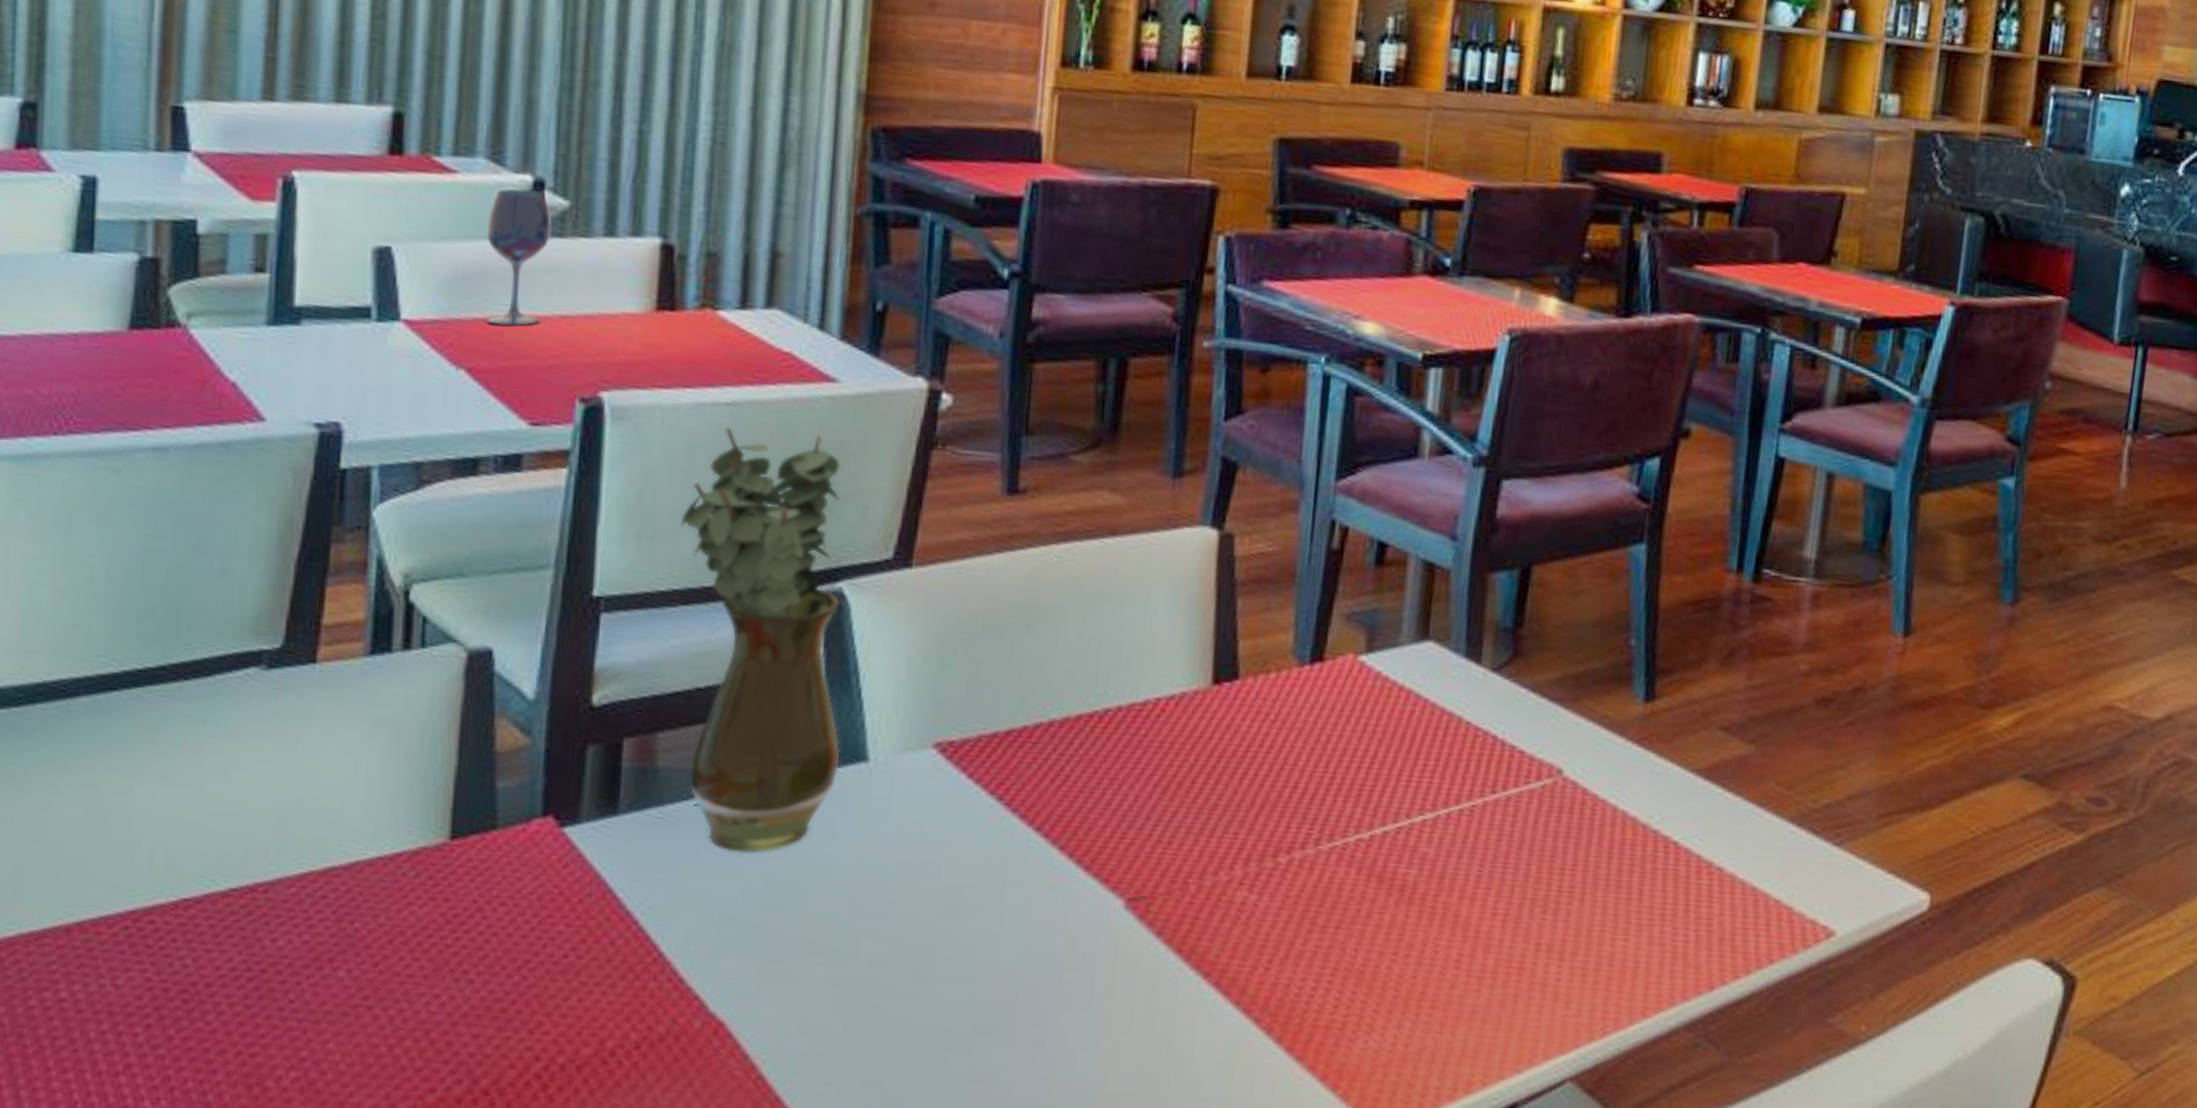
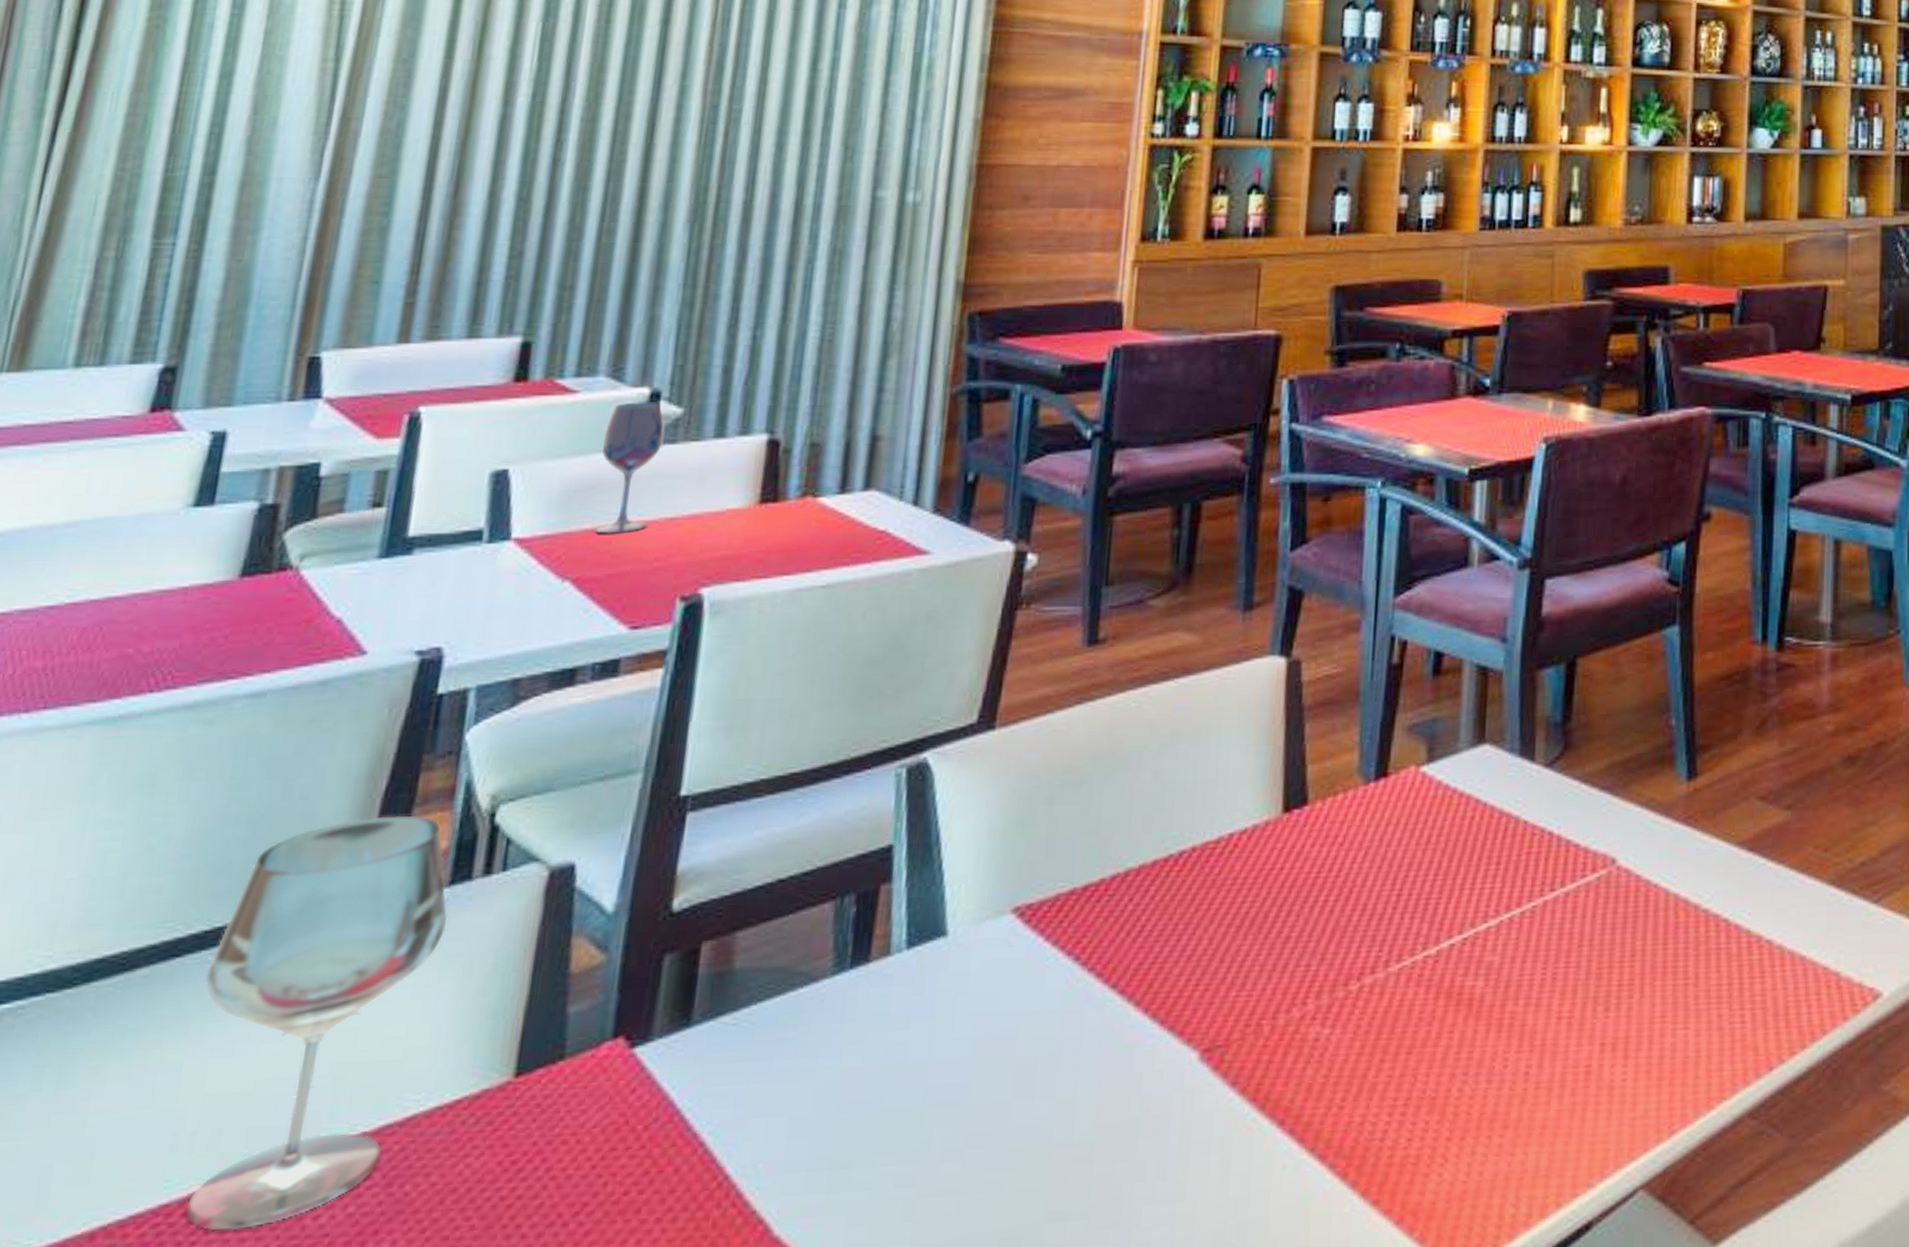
wine glass: none [143,580,372,942] -> present [184,815,448,1231]
vase: present [680,427,841,853] -> none [766,607,929,1052]

